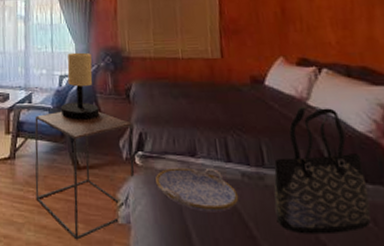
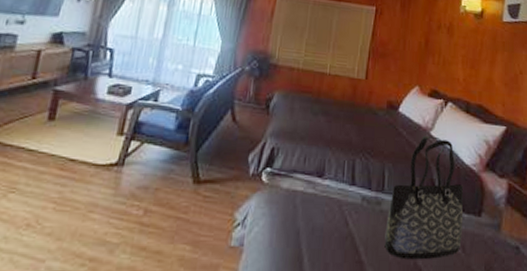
side table: present [34,111,135,240] -> none [140,115,266,264]
table lamp: present [60,52,100,120] -> none [190,50,237,128]
serving tray: present [156,168,239,212] -> none [278,187,356,236]

